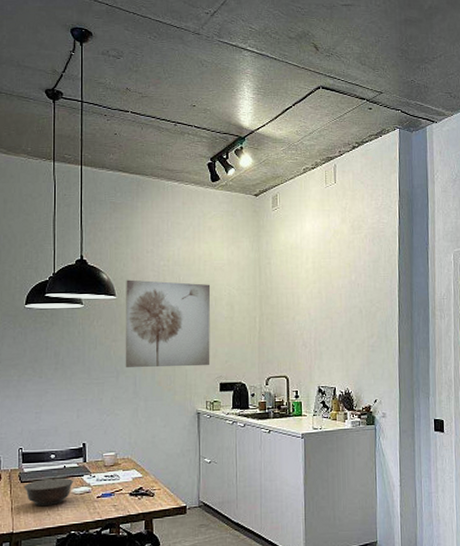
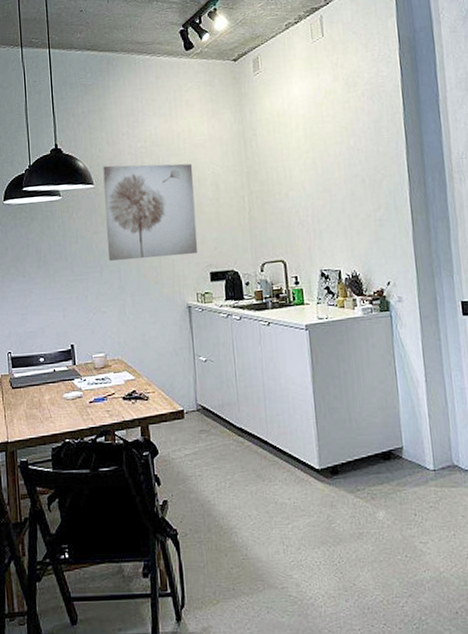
bowl: present [23,477,73,507] -> none [15,382,64,414]

